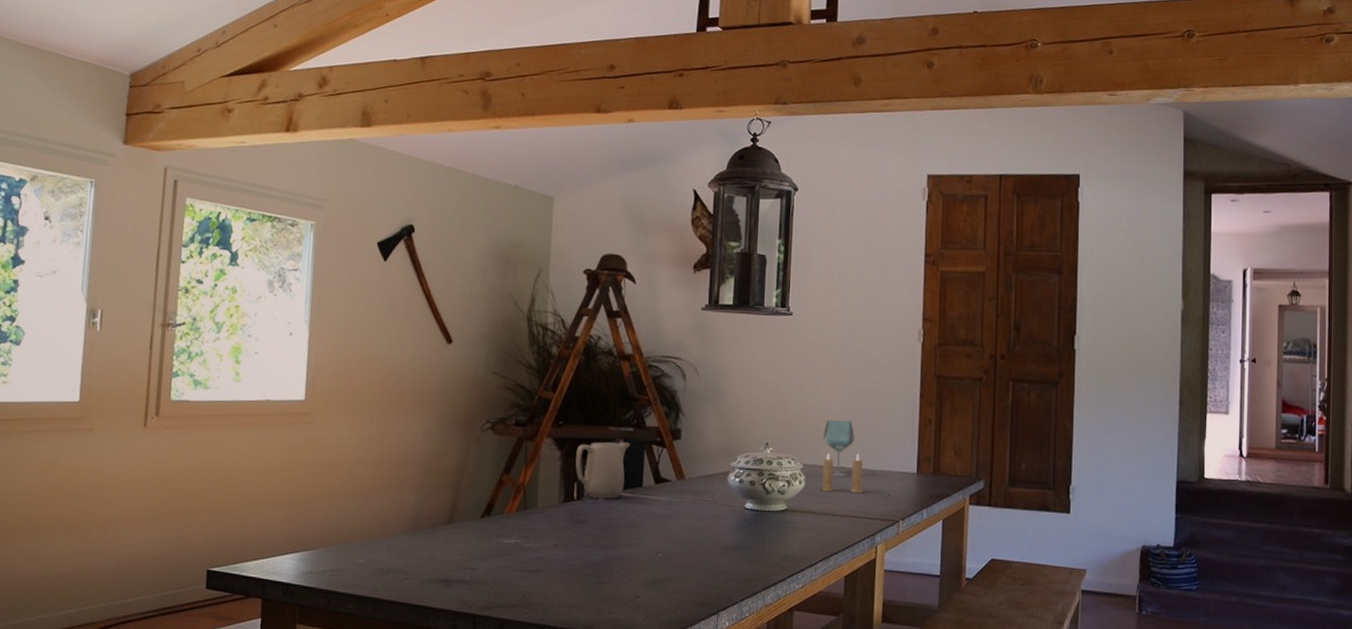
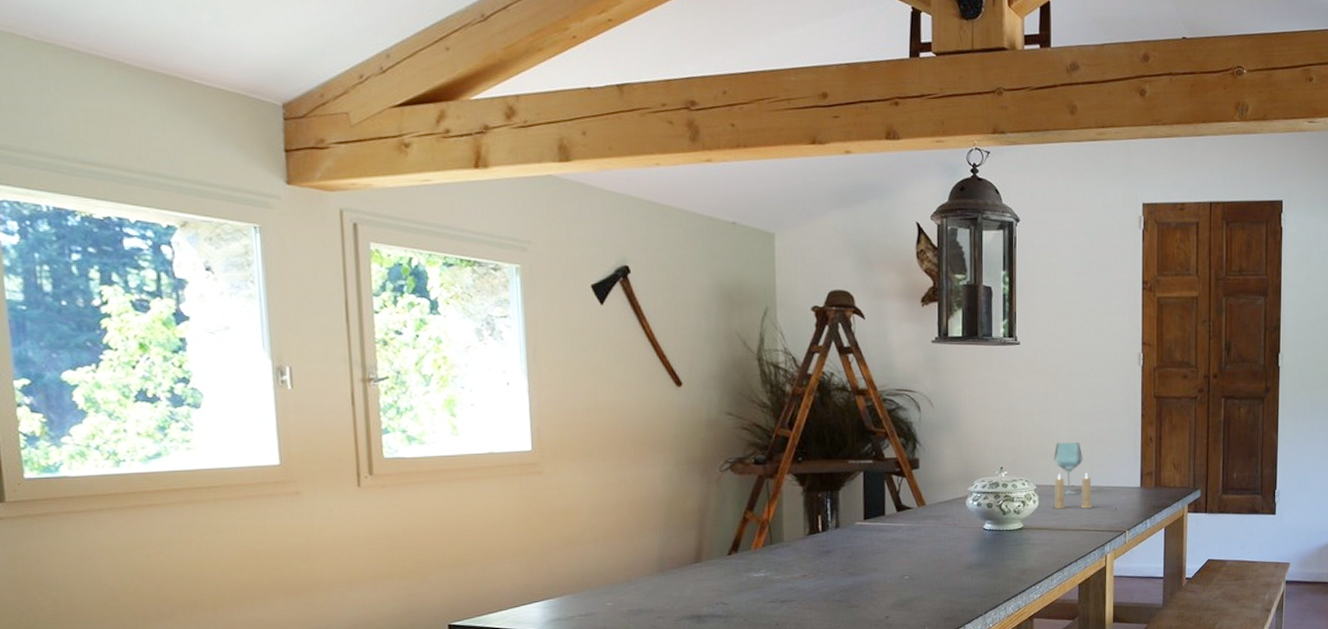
pitcher: present [575,442,631,499] -> none [818,474,871,529]

